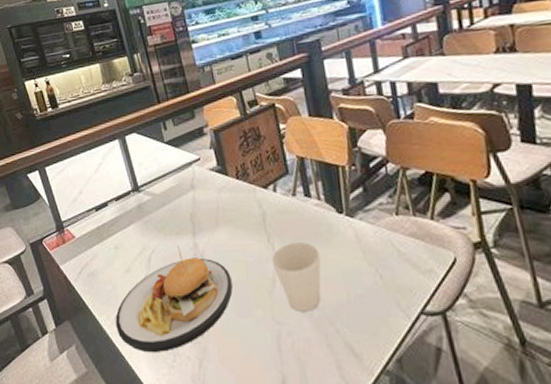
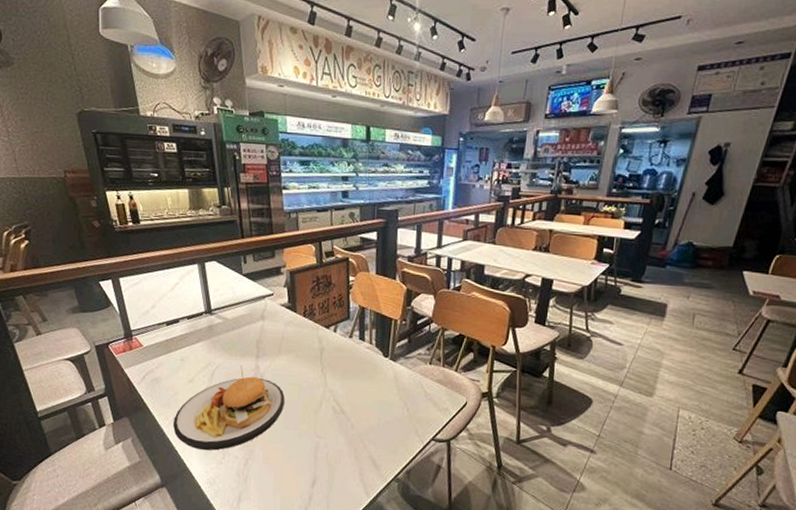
cup: present [272,242,321,312] -> none [322,375,363,430]

